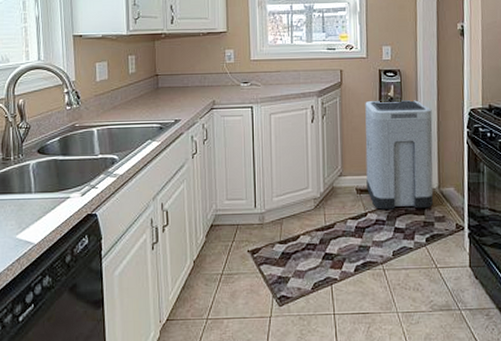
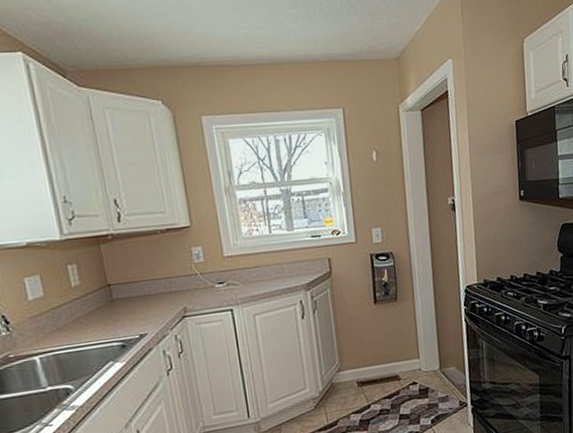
trash can: present [365,100,434,210] -> none [358,282,436,399]

